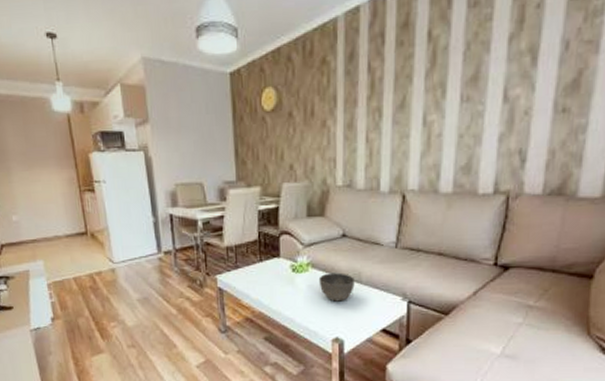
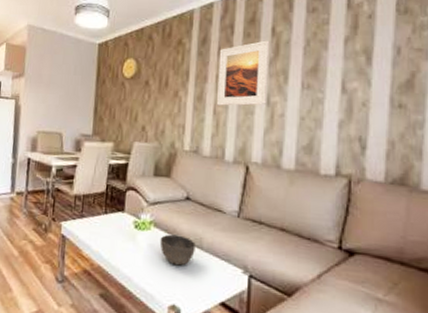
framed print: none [369,48,426,132] -> present [217,40,270,106]

